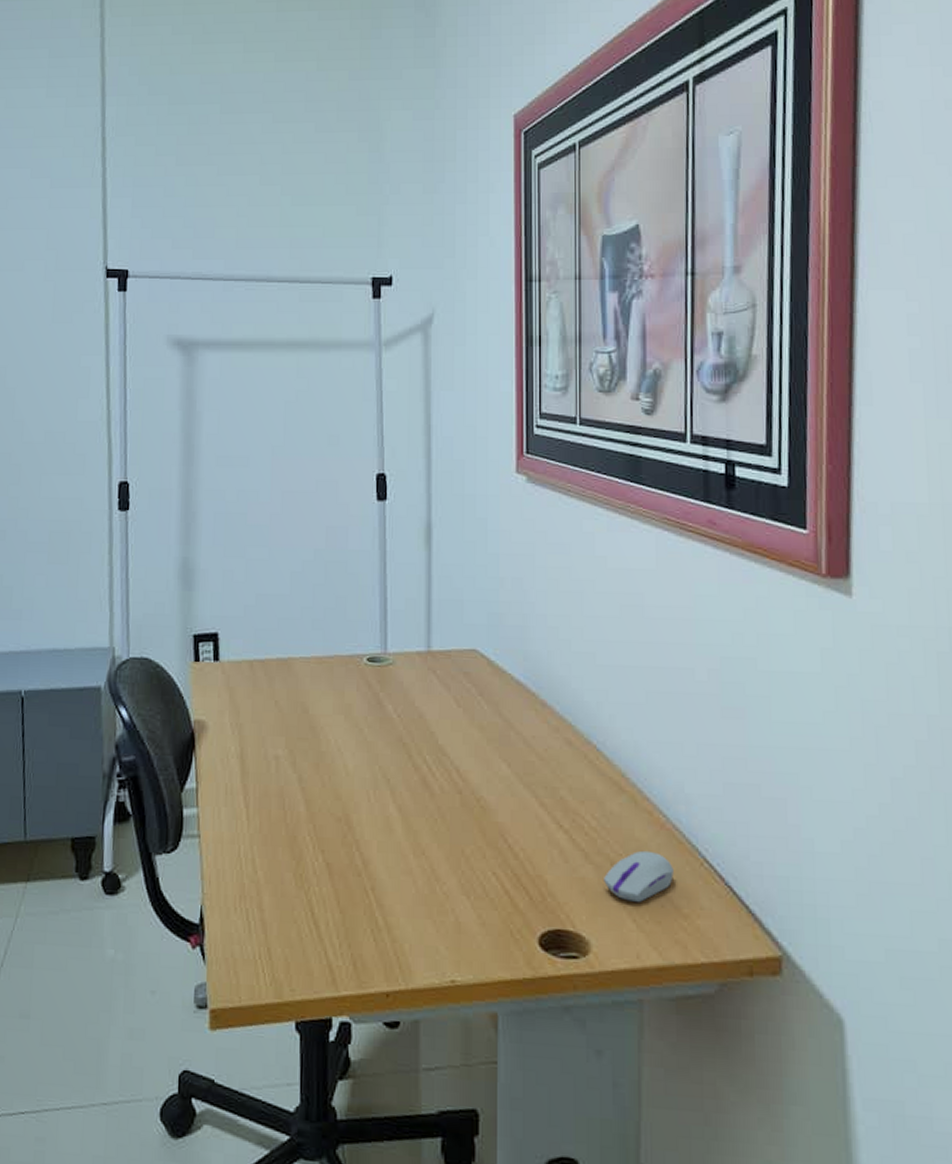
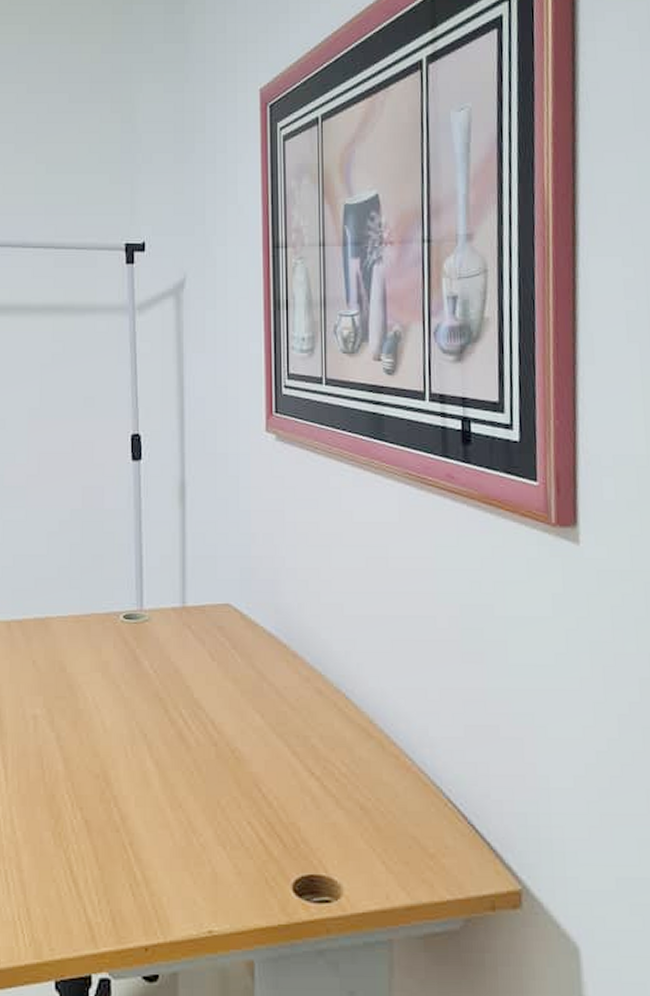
computer mouse: present [604,850,674,902] -> none [354,793,420,844]

